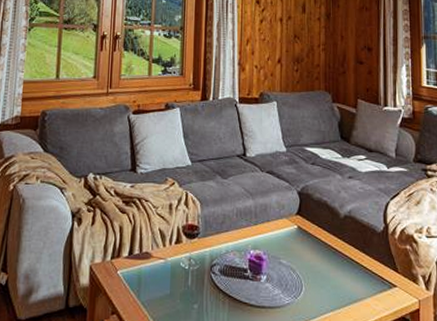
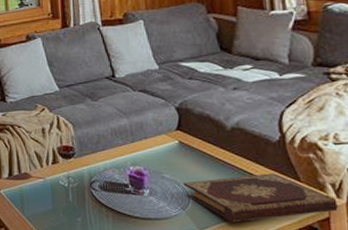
book: none [298,263,426,313] -> present [183,173,338,222]

